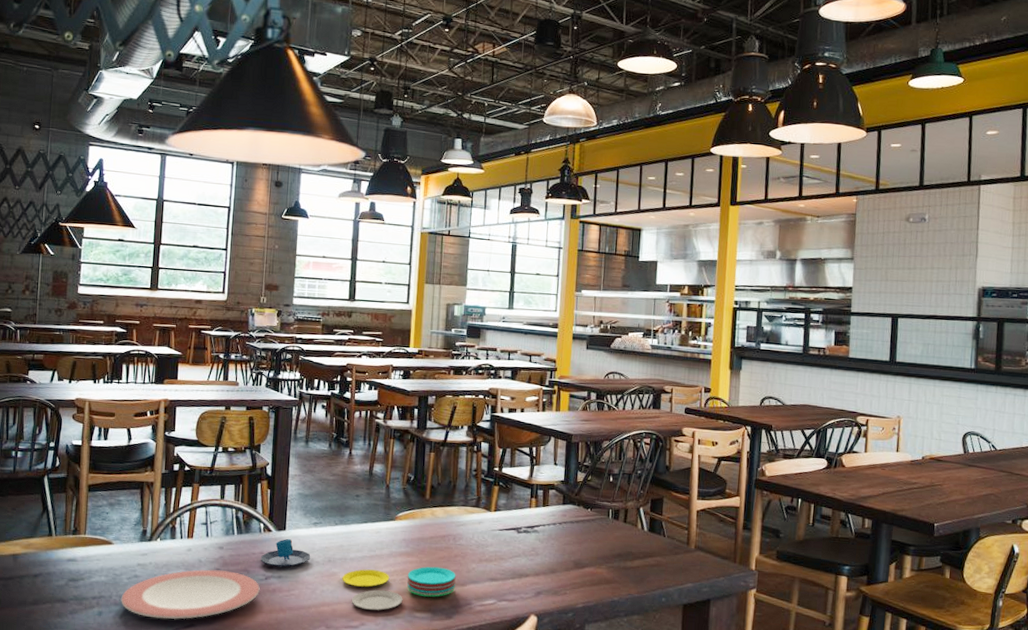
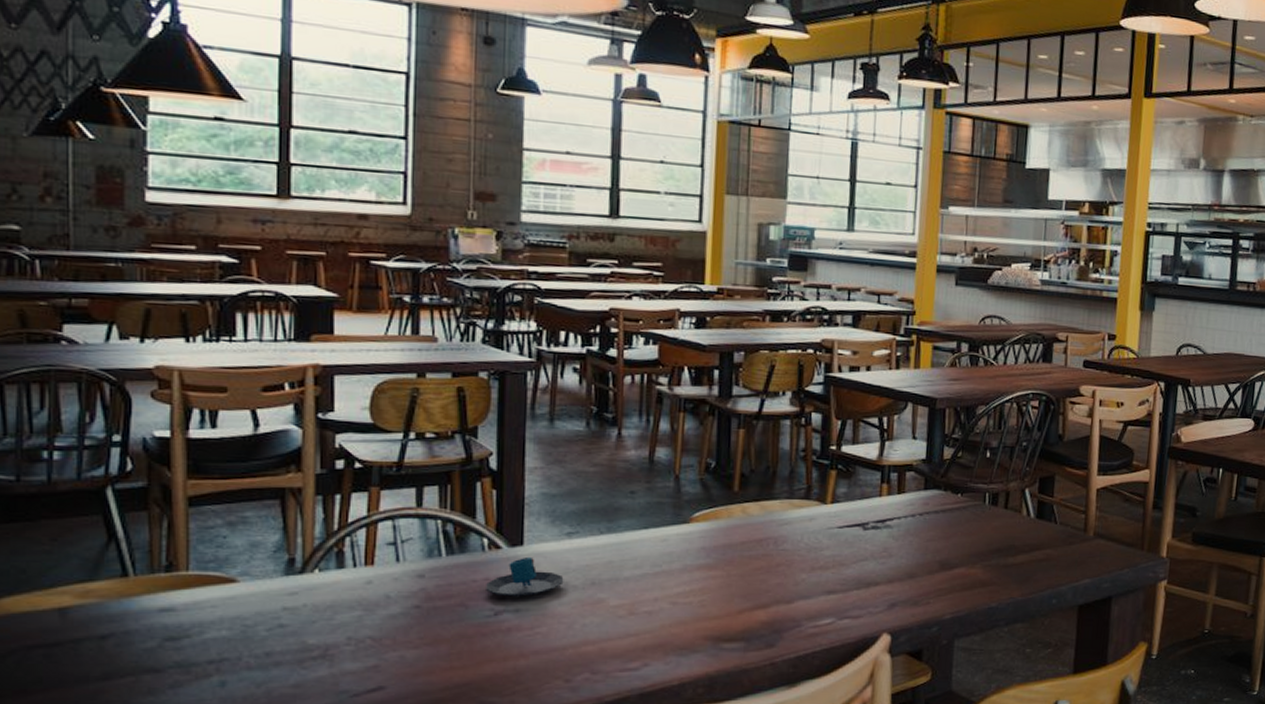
plate: present [121,569,260,619] -> none [258,608,486,683]
plate: present [342,566,456,611] -> none [613,581,779,646]

